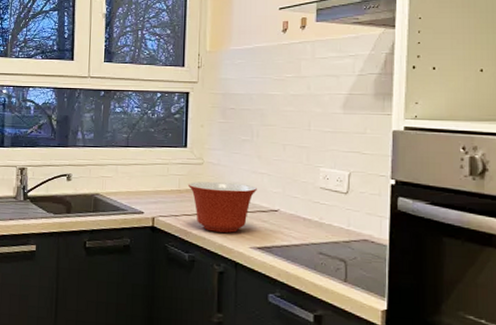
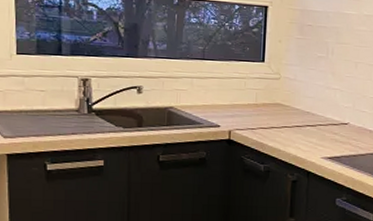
mixing bowl: present [189,181,257,233] -> none [265,96,330,145]

